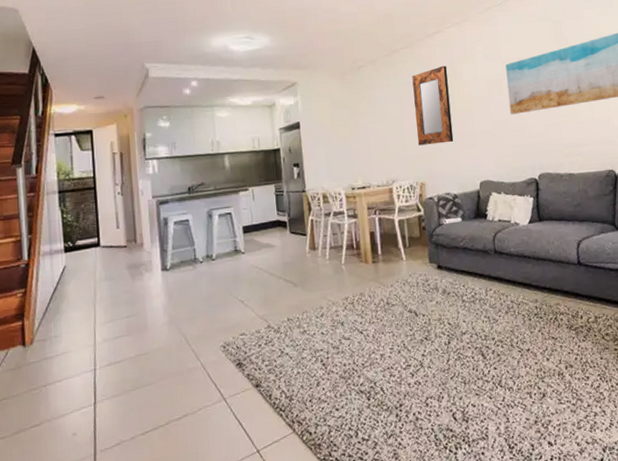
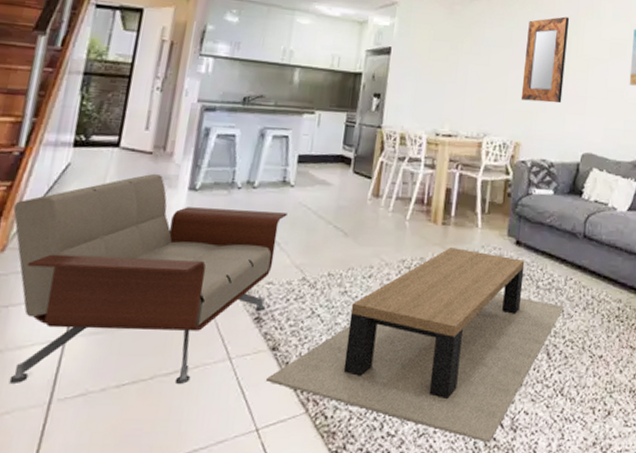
armchair: none [31,262,244,444] -> present [9,173,287,384]
coffee table: none [256,280,490,435] -> present [265,246,565,443]

